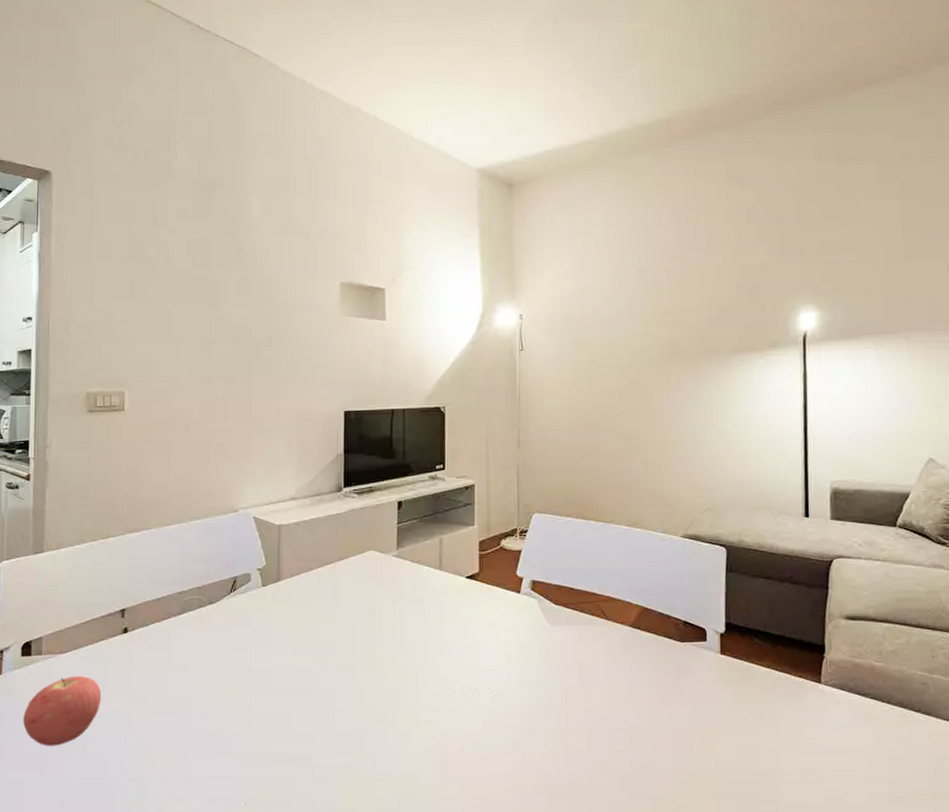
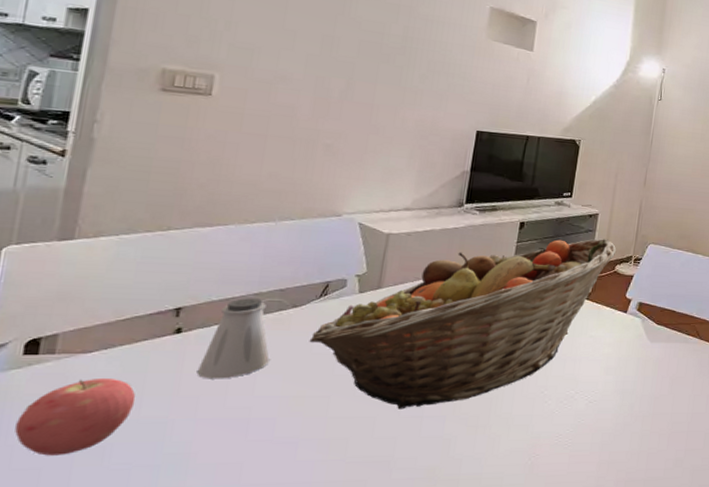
saltshaker: none [143,597,197,675] -> present [196,298,270,379]
fruit basket: none [227,512,499,704] -> present [309,238,617,410]

